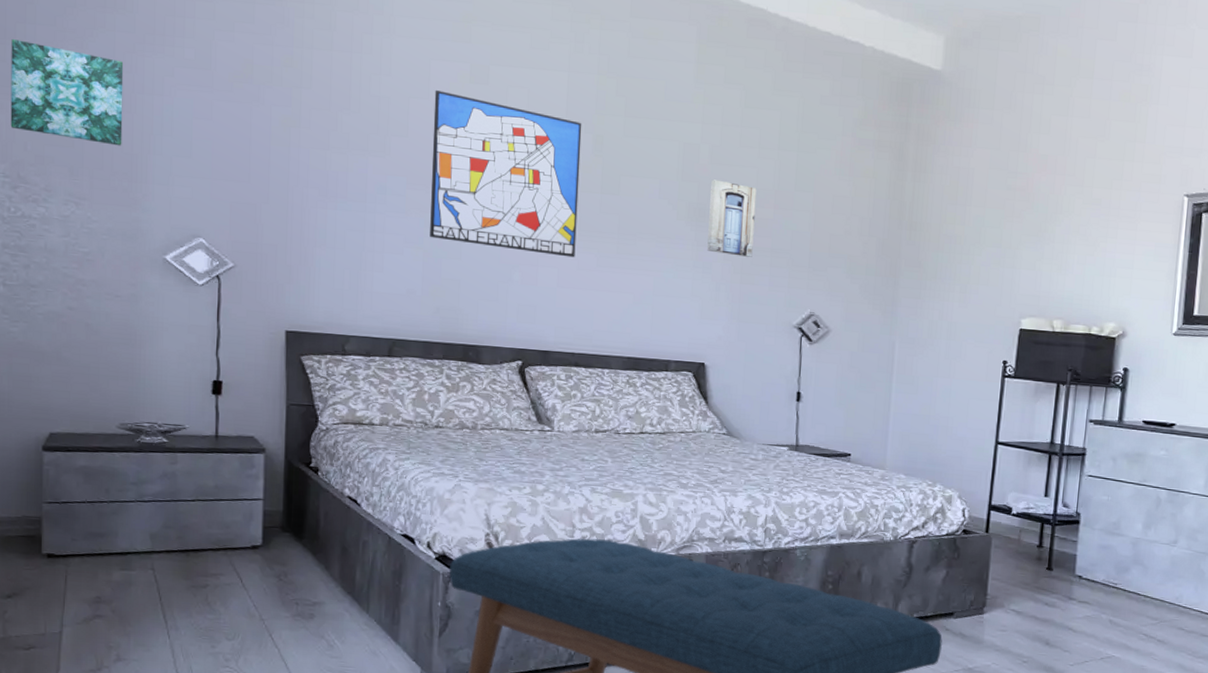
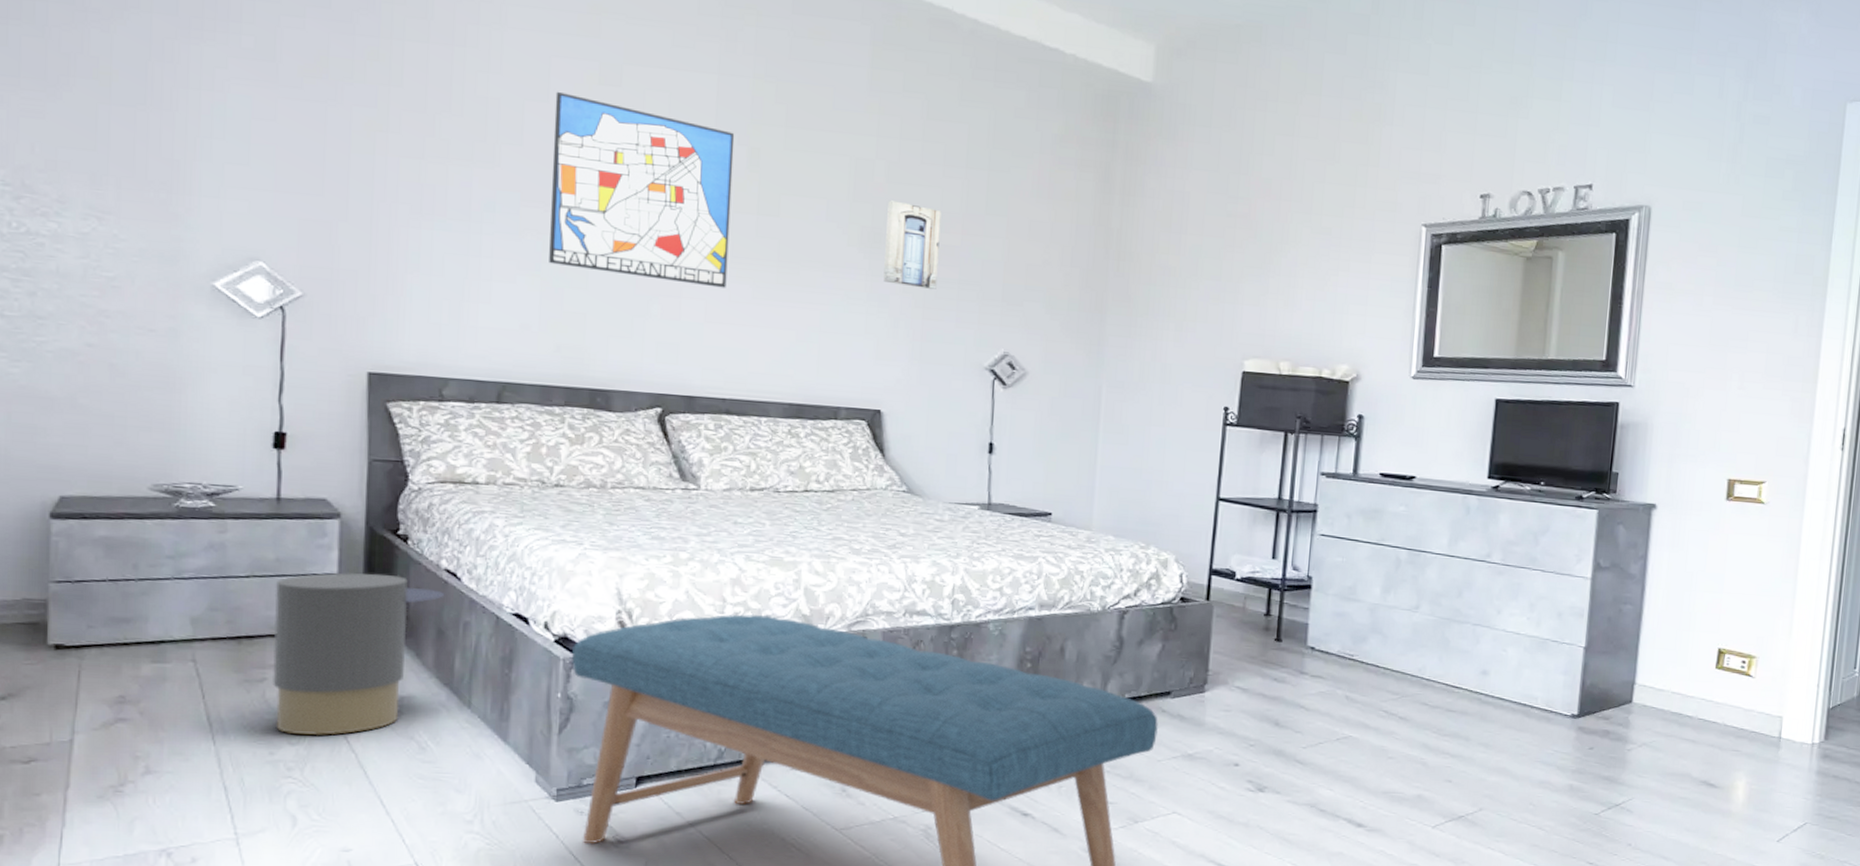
wall art: present [10,39,124,146] -> none [13,19,163,150]
trash can: none [213,498,348,633] -> present [273,572,445,736]

